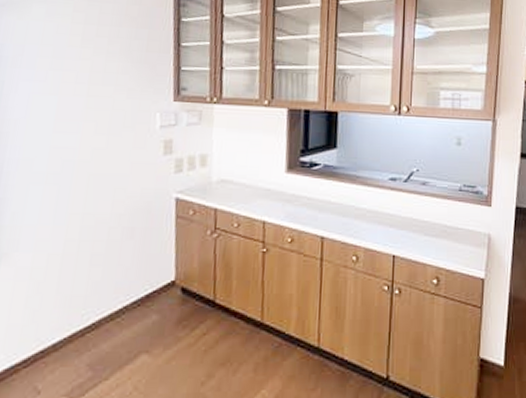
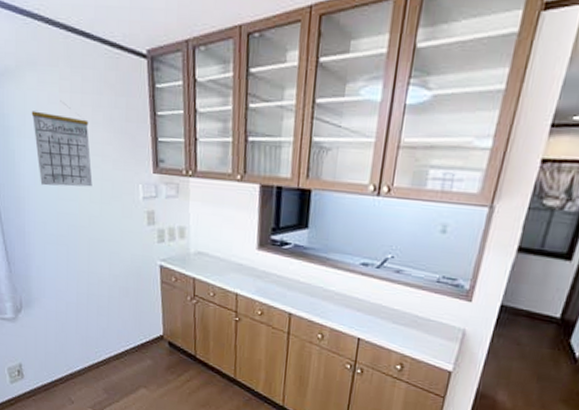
calendar: none [32,31,103,118] -> present [31,100,93,187]

